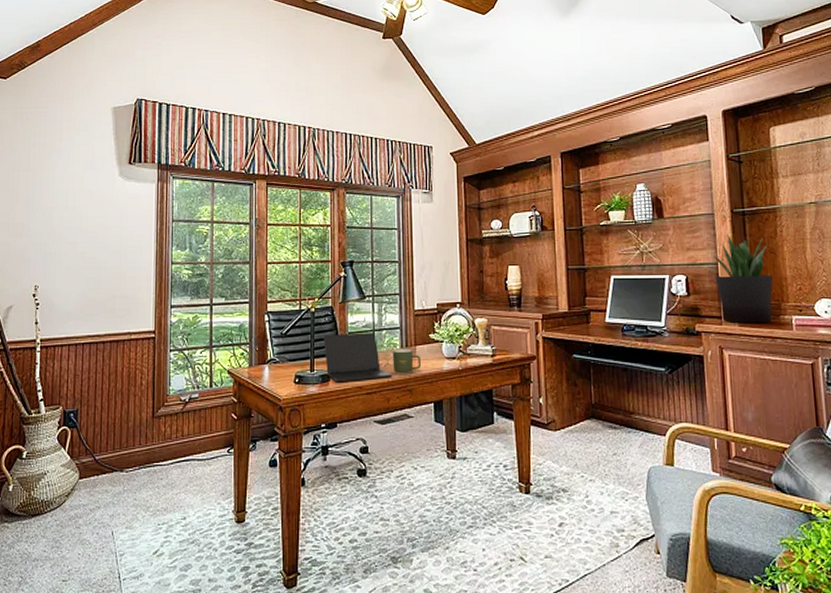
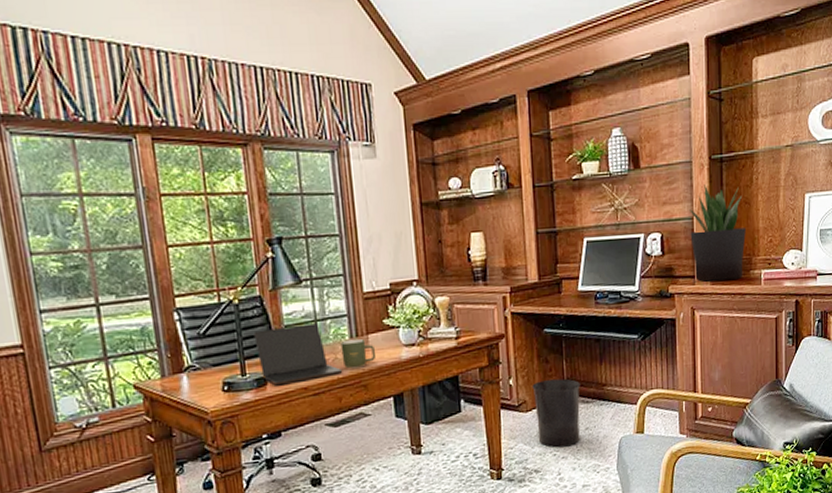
waste bin: none [561,403,608,470] -> present [532,378,580,448]

